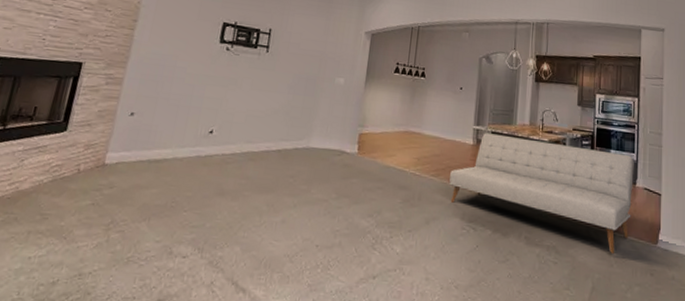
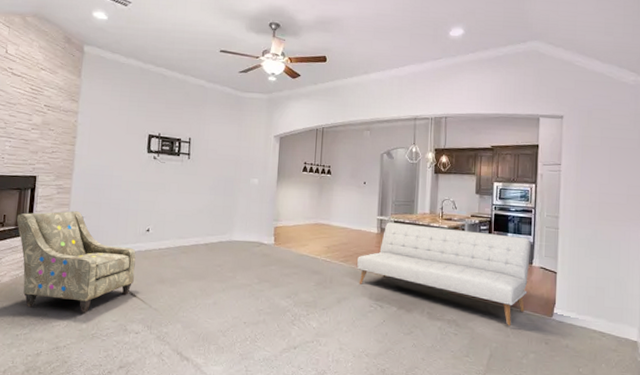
armchair: none [45,105,194,230] -> present [16,211,136,313]

